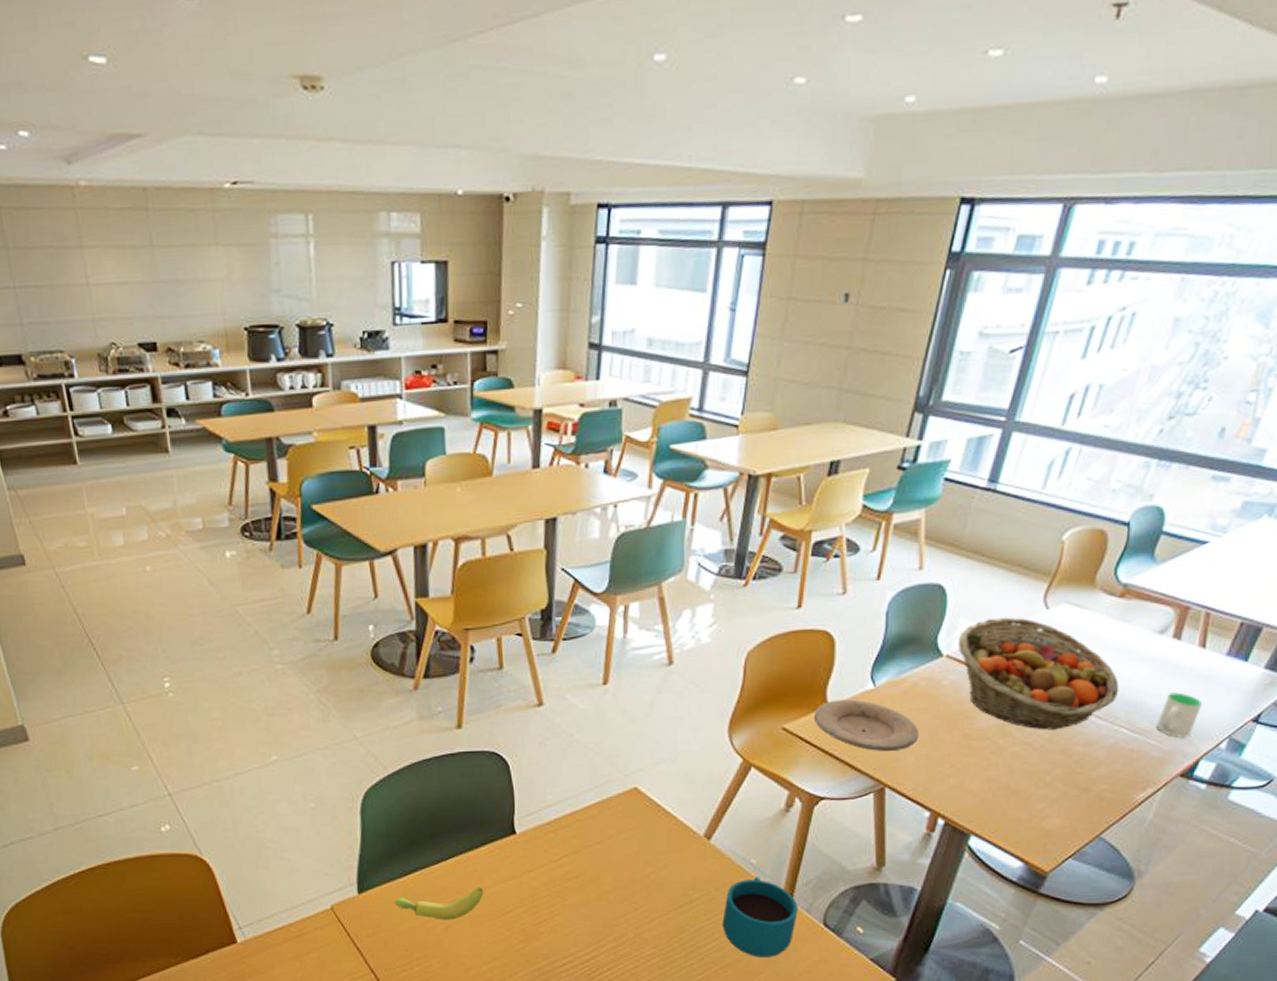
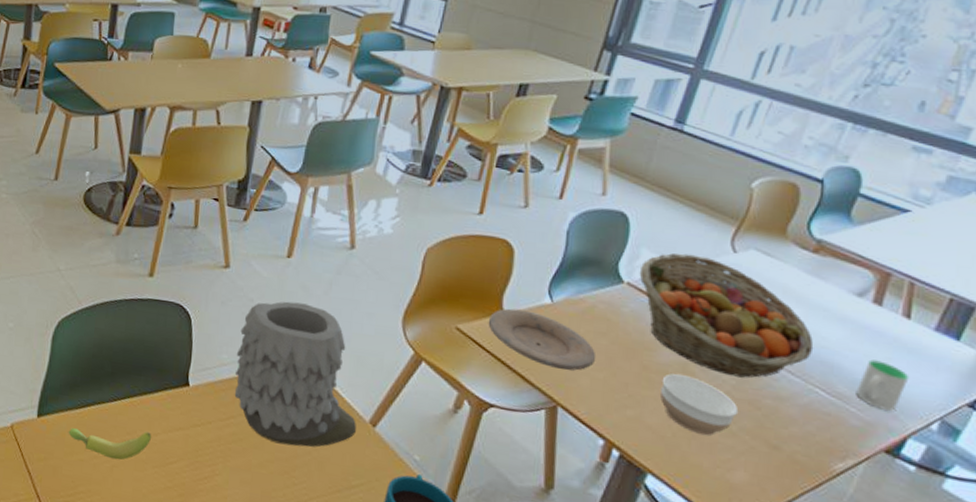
vase: none [561,729,691,874] -> present [234,301,356,447]
bowl: none [981,737,1052,789] -> present [660,373,739,435]

